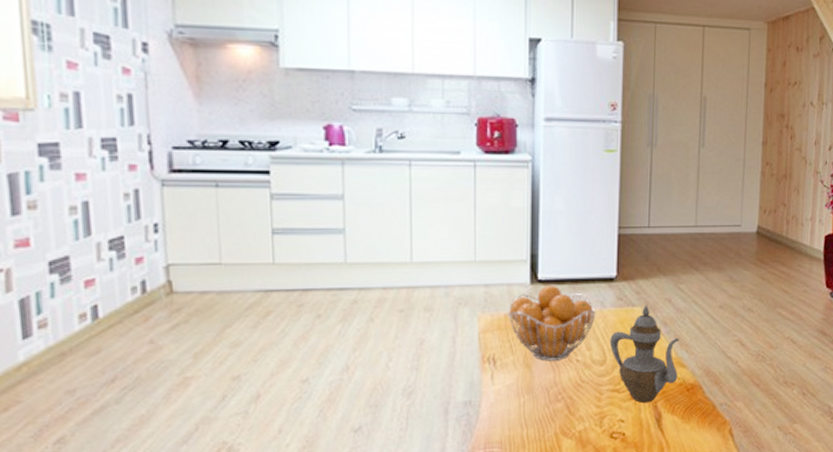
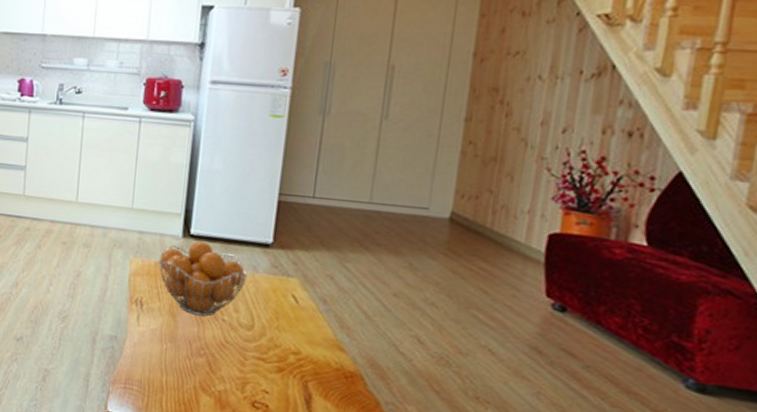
teapot: present [610,304,679,403] -> none [259,277,340,381]

